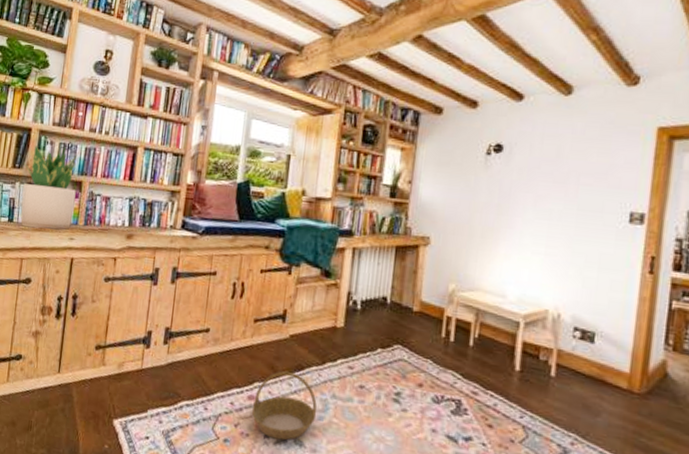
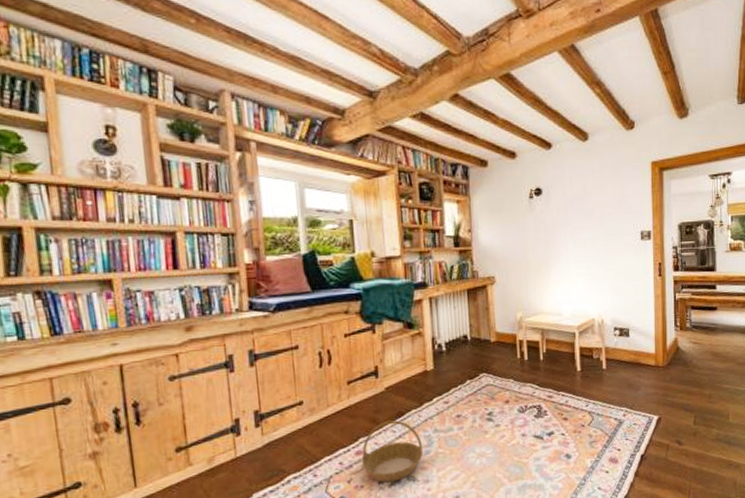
planter: present [21,145,79,230] -> none [22,243,110,342]

